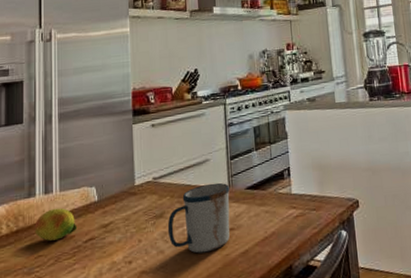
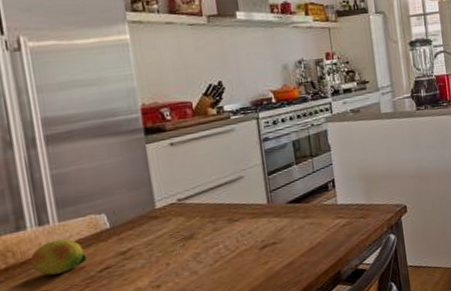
mug: present [167,182,230,254] -> none [199,199,272,270]

